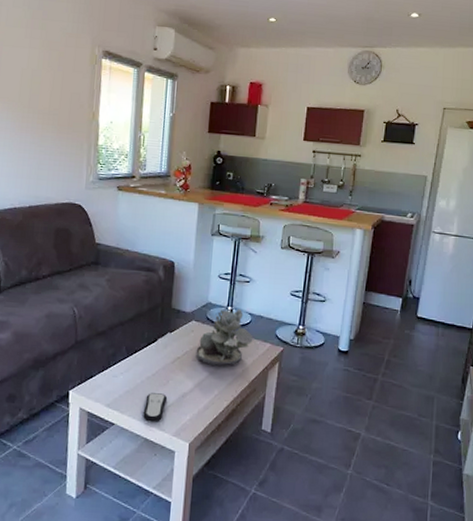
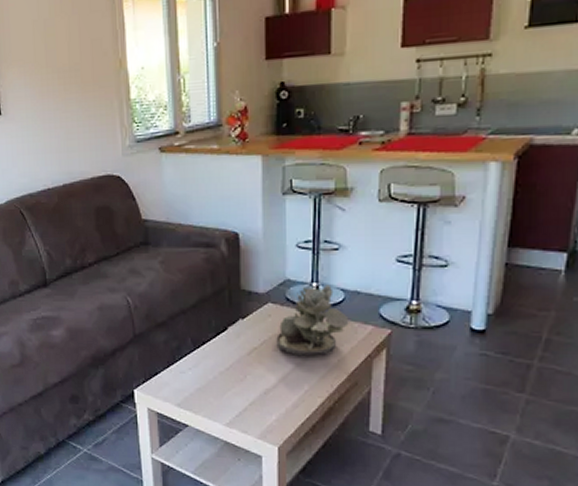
remote control: present [143,393,168,422] -> none [220,390,247,423]

